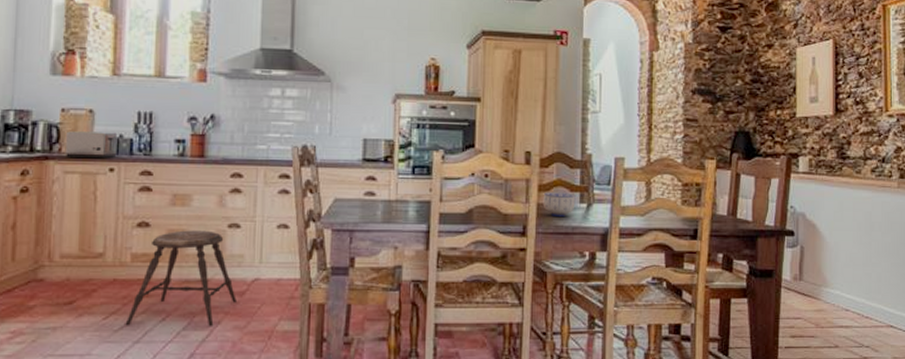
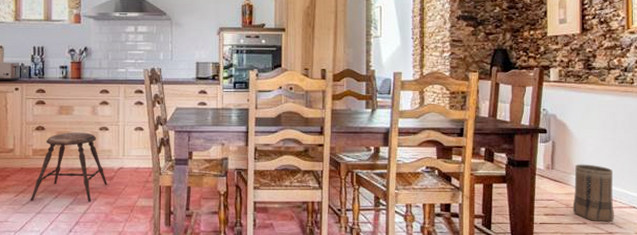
bowl: present [543,192,576,218] -> none [336,100,362,120]
basket: none [822,274,870,344] -> present [572,164,615,221]

